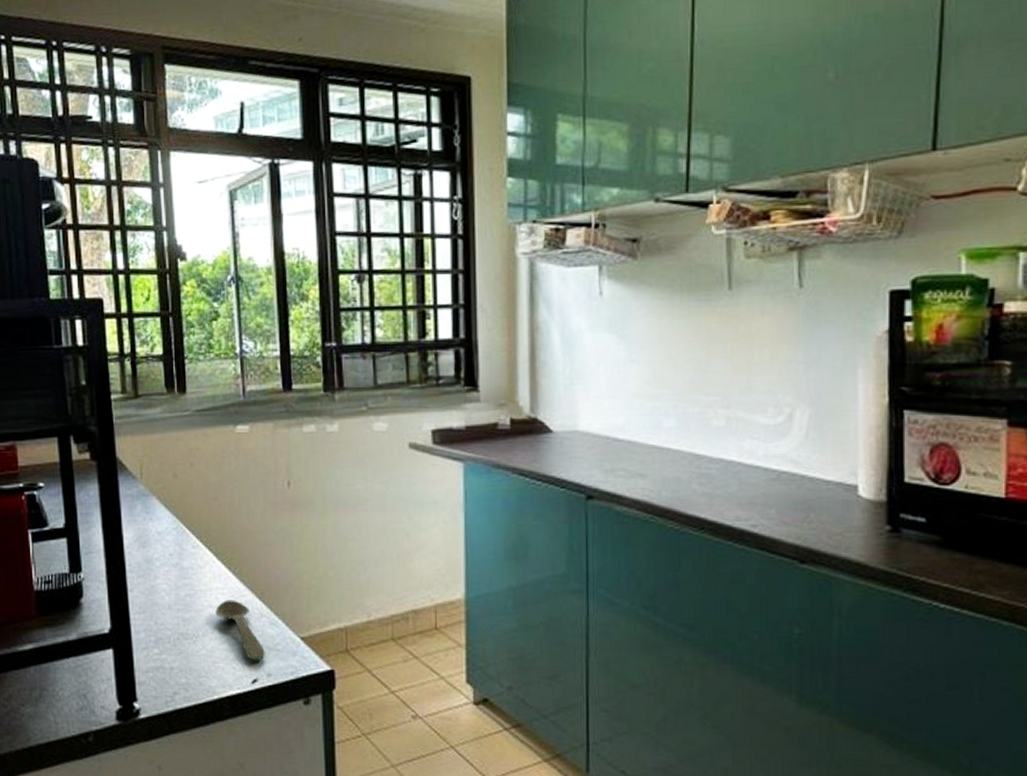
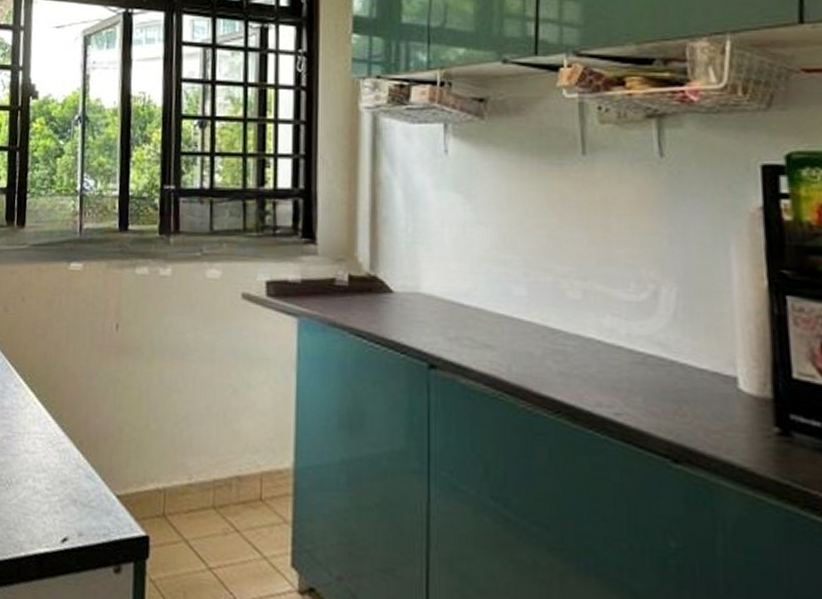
spoon: present [215,600,265,661] -> none [31,446,78,518]

